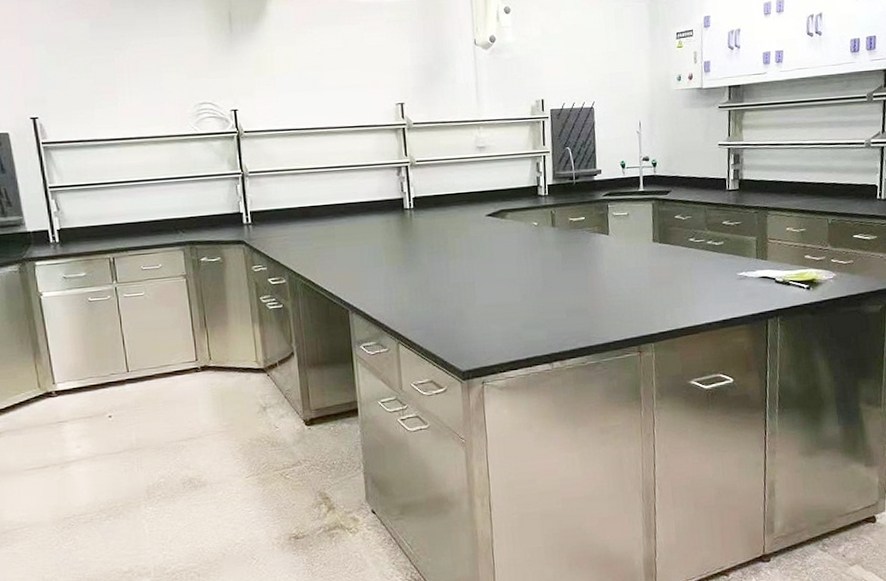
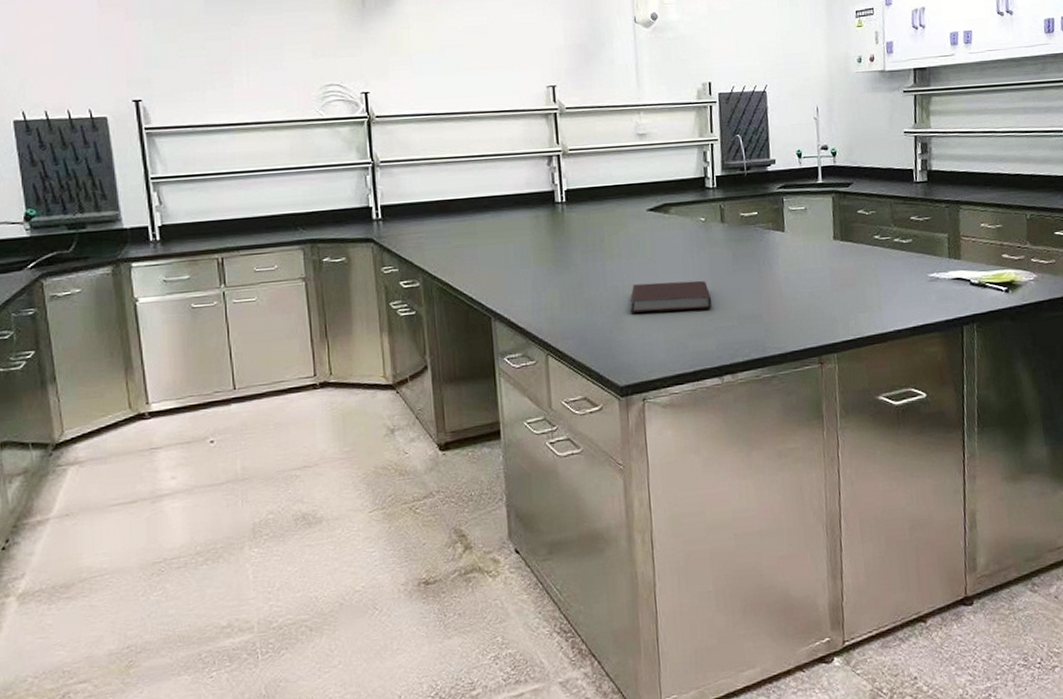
notebook: none [471,278,543,307] -> present [630,280,711,313]

